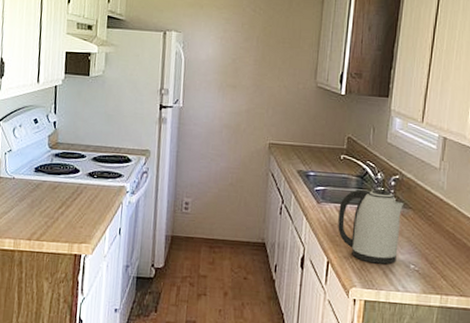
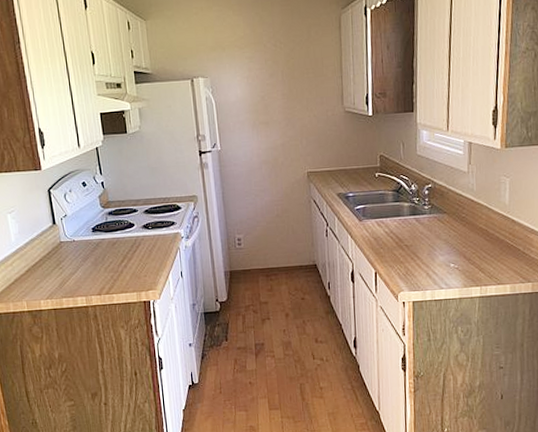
kettle: present [338,189,403,265] -> none [380,199,438,268]

